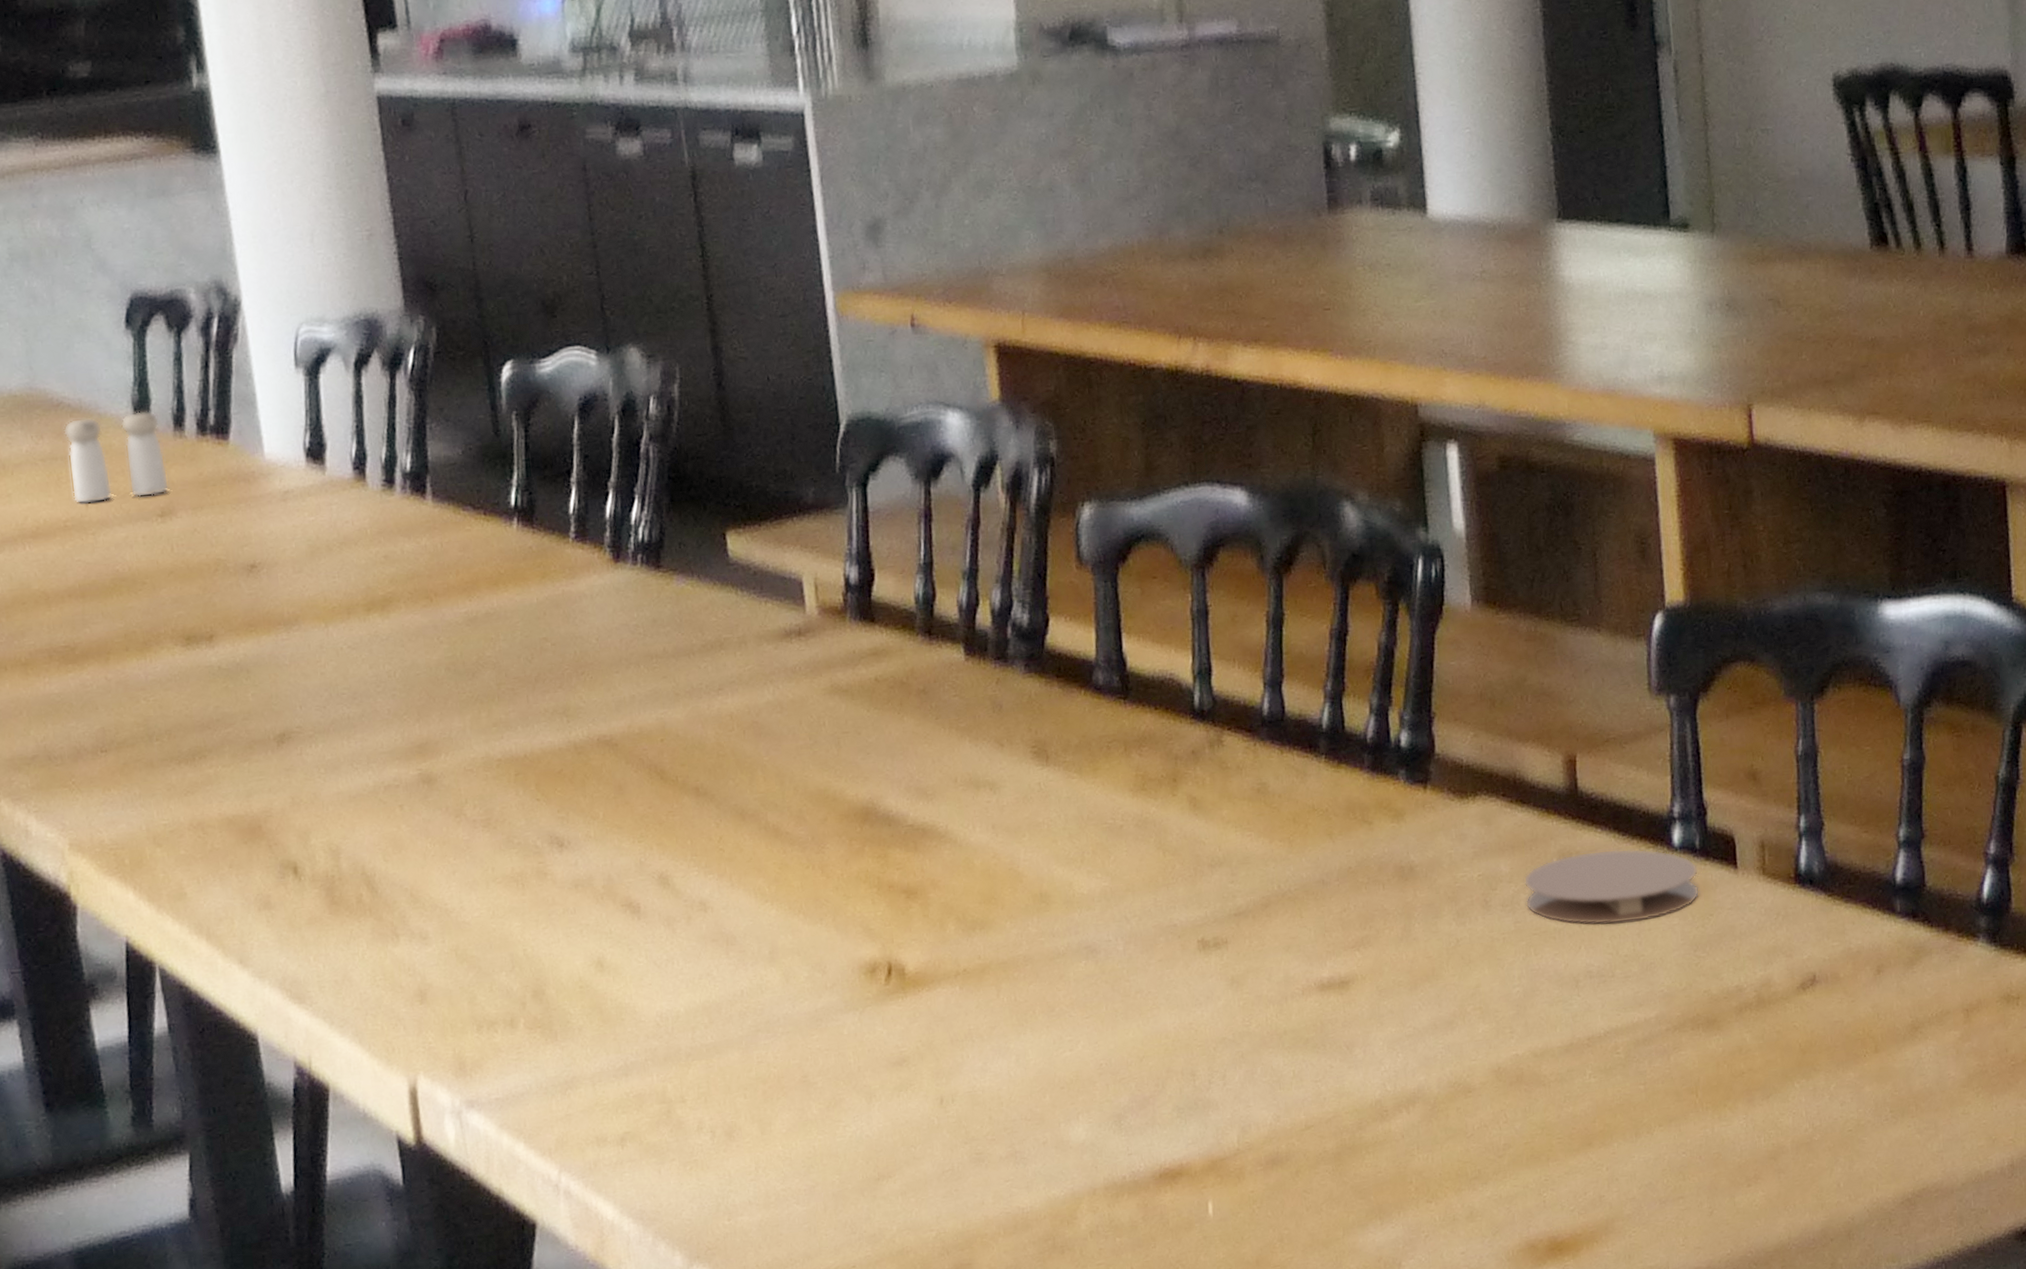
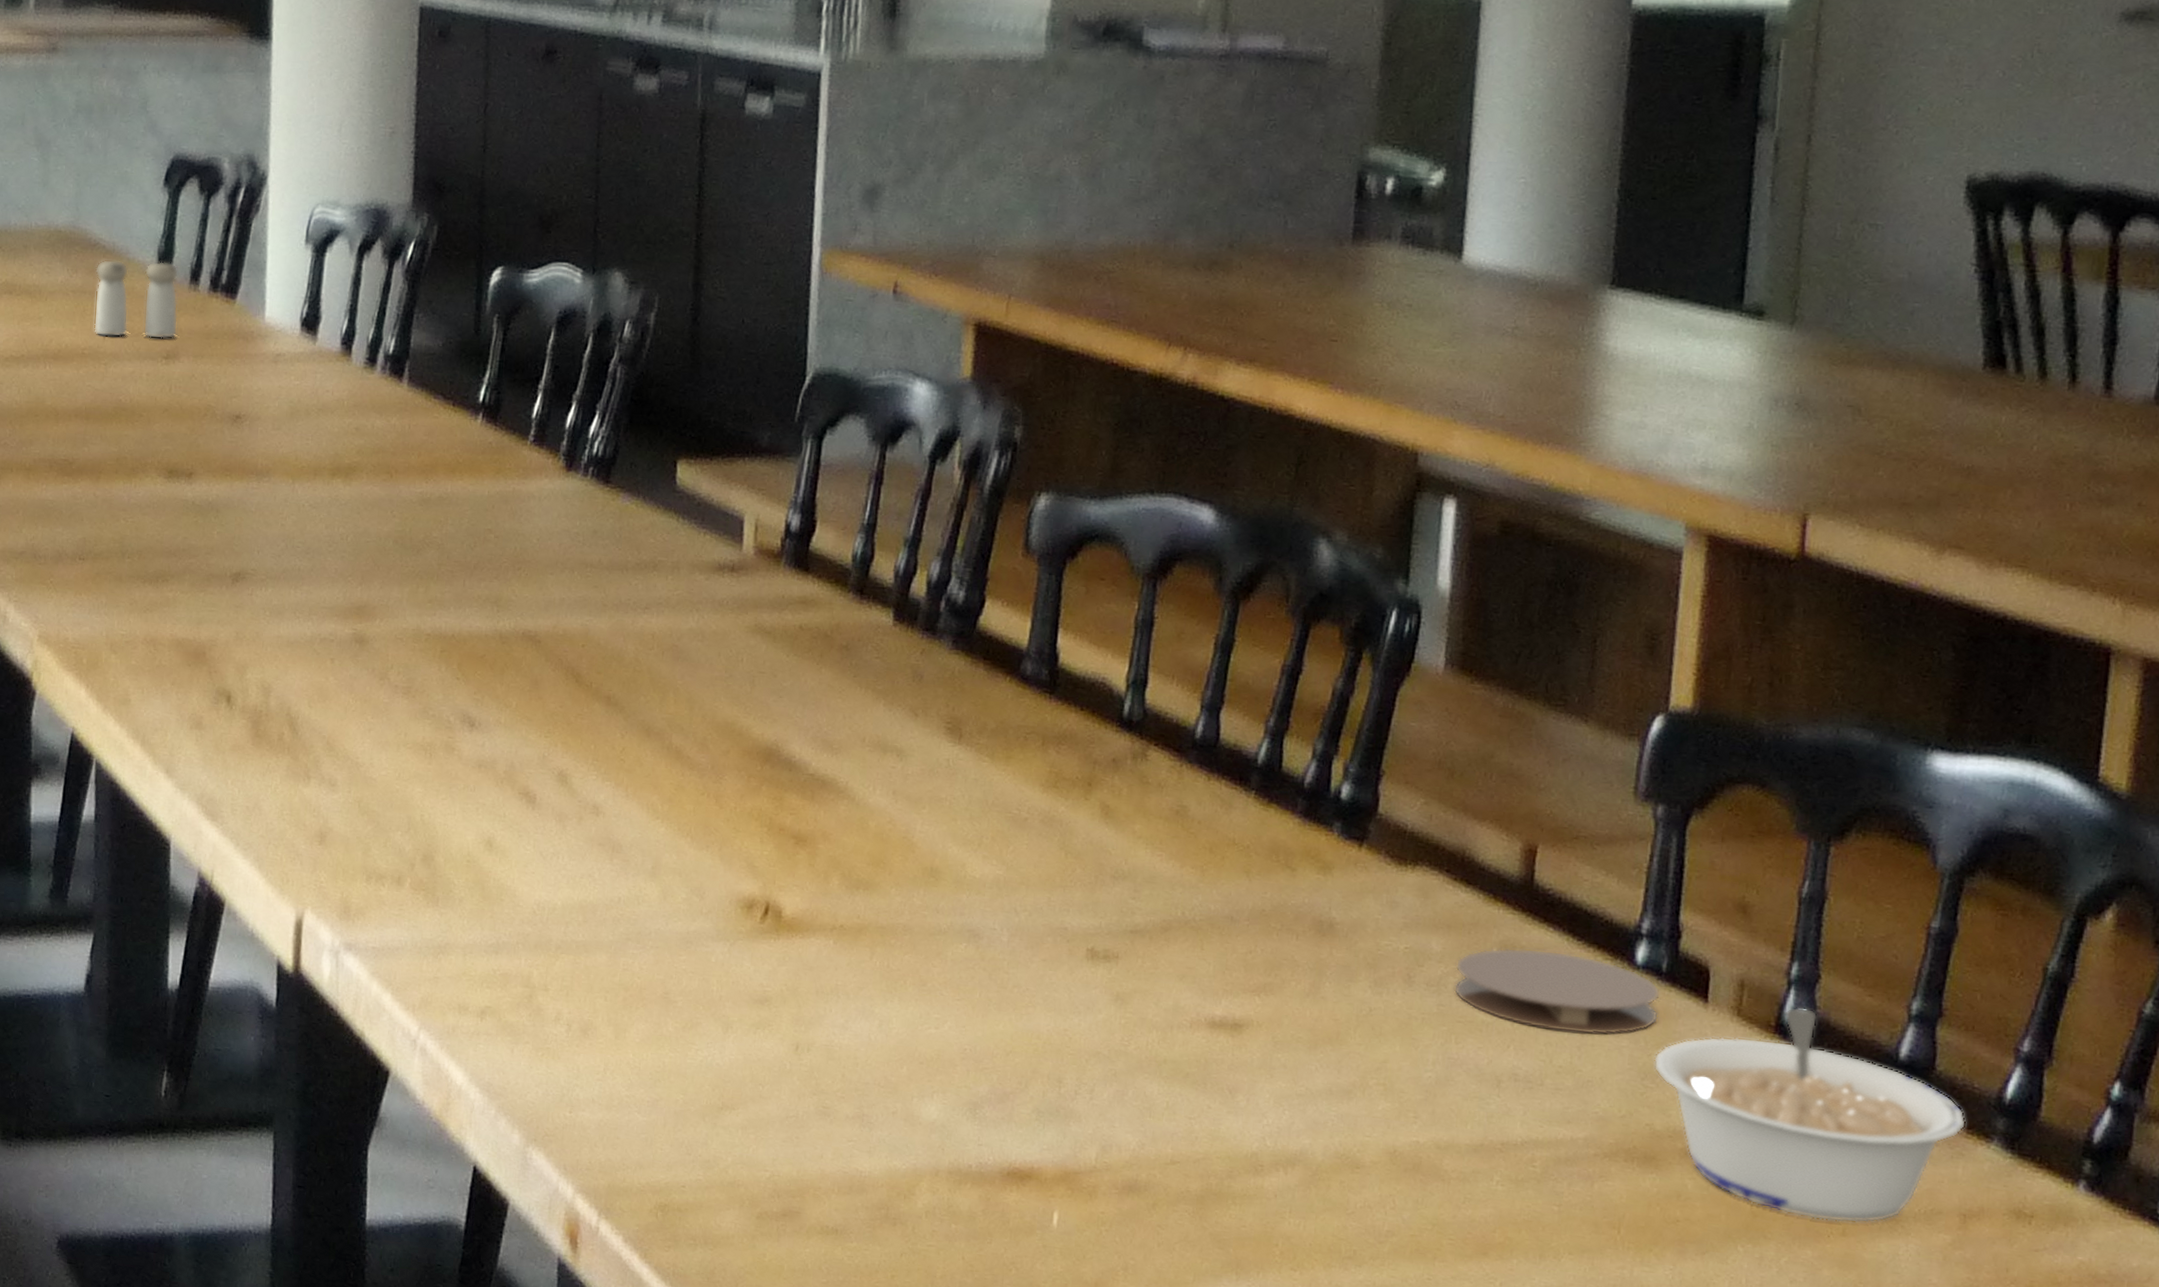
legume: none [1702,854,1957,1044] -> present [1653,1007,1967,1223]

